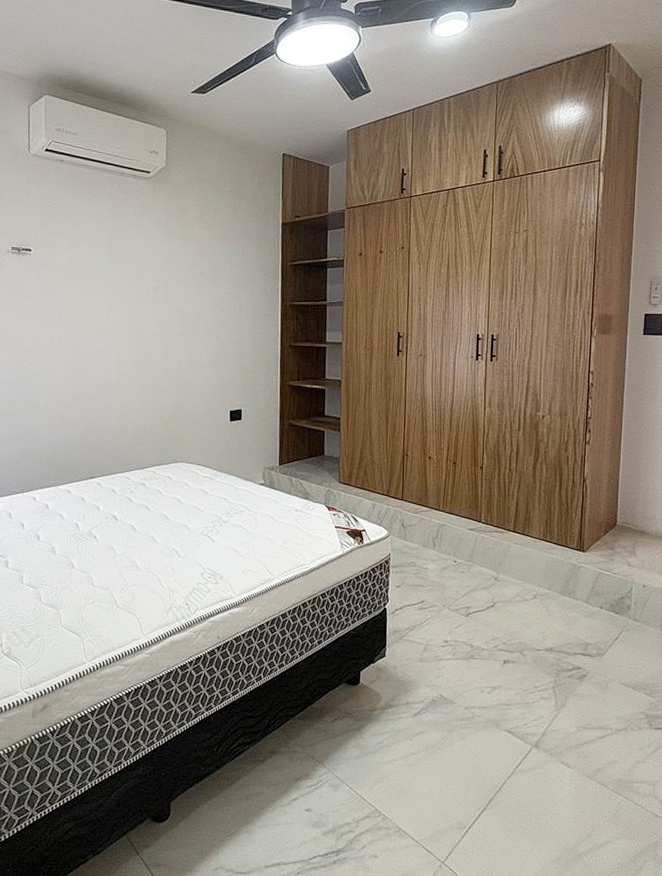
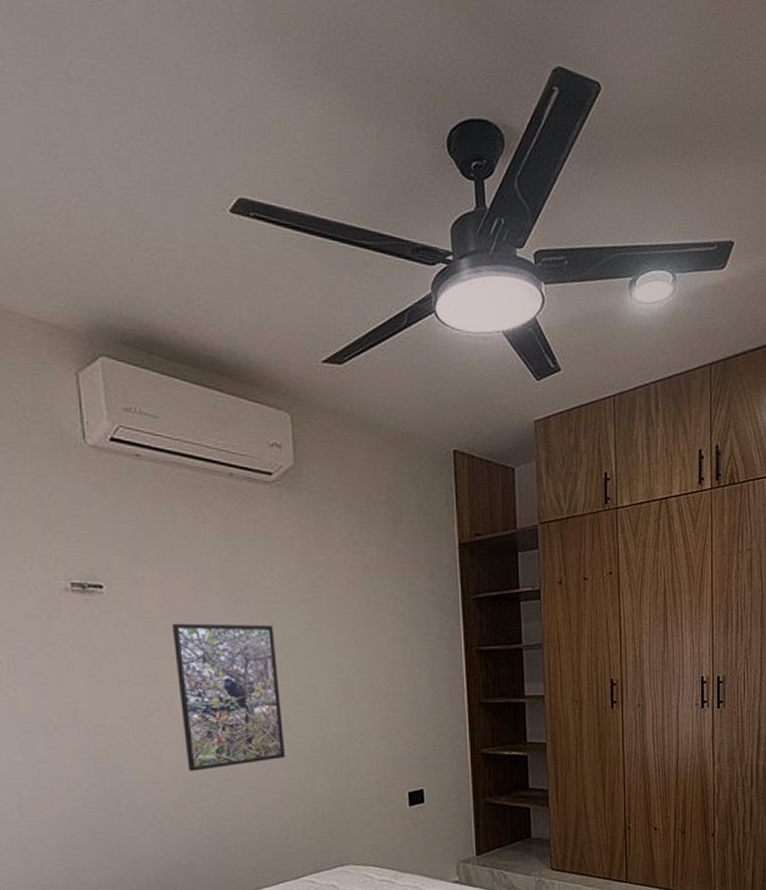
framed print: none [73,277,143,383] -> present [171,623,286,772]

